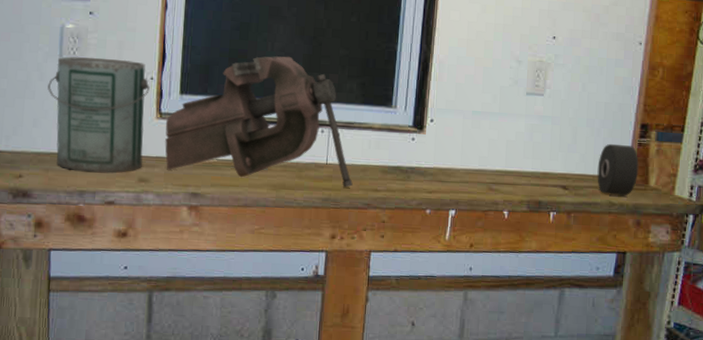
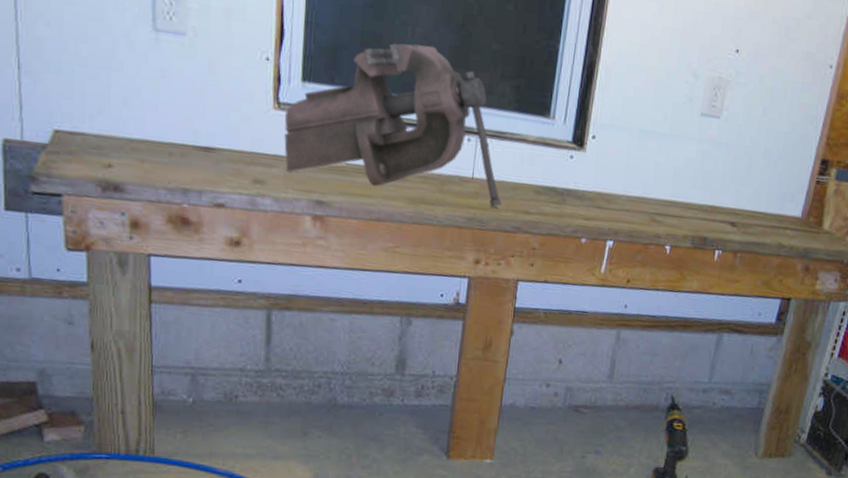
paint can: present [48,56,150,173] -> none [139,22,265,171]
duct tape: present [597,143,639,196] -> none [768,178,816,238]

